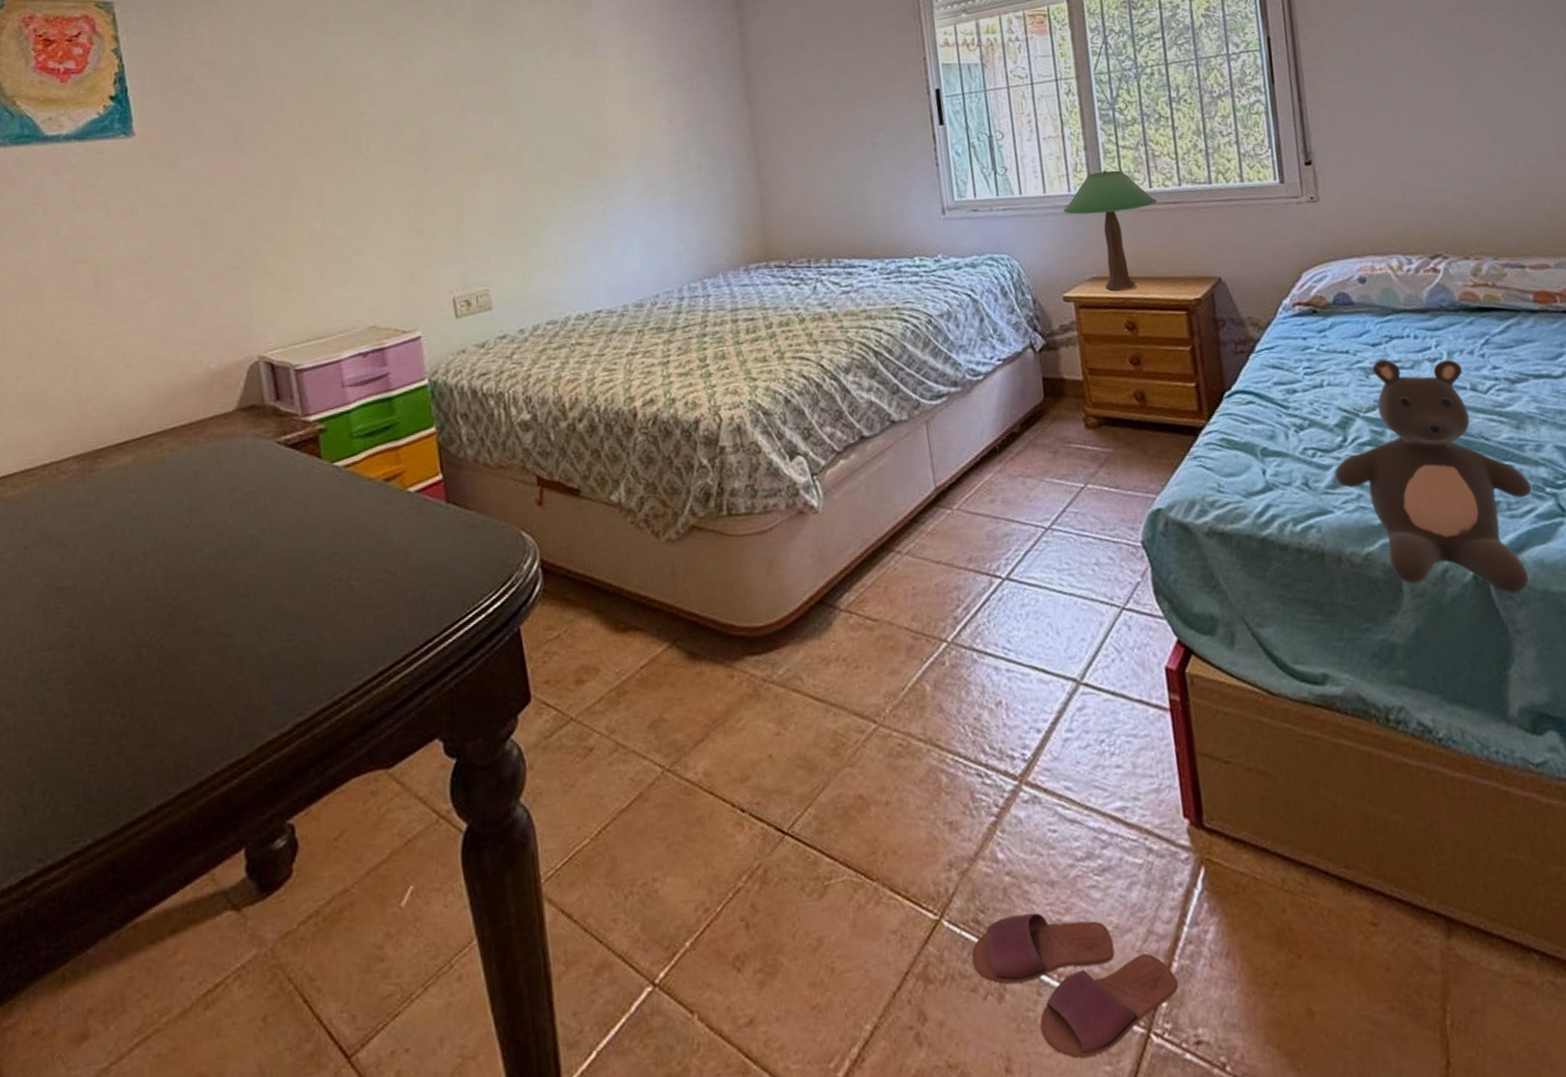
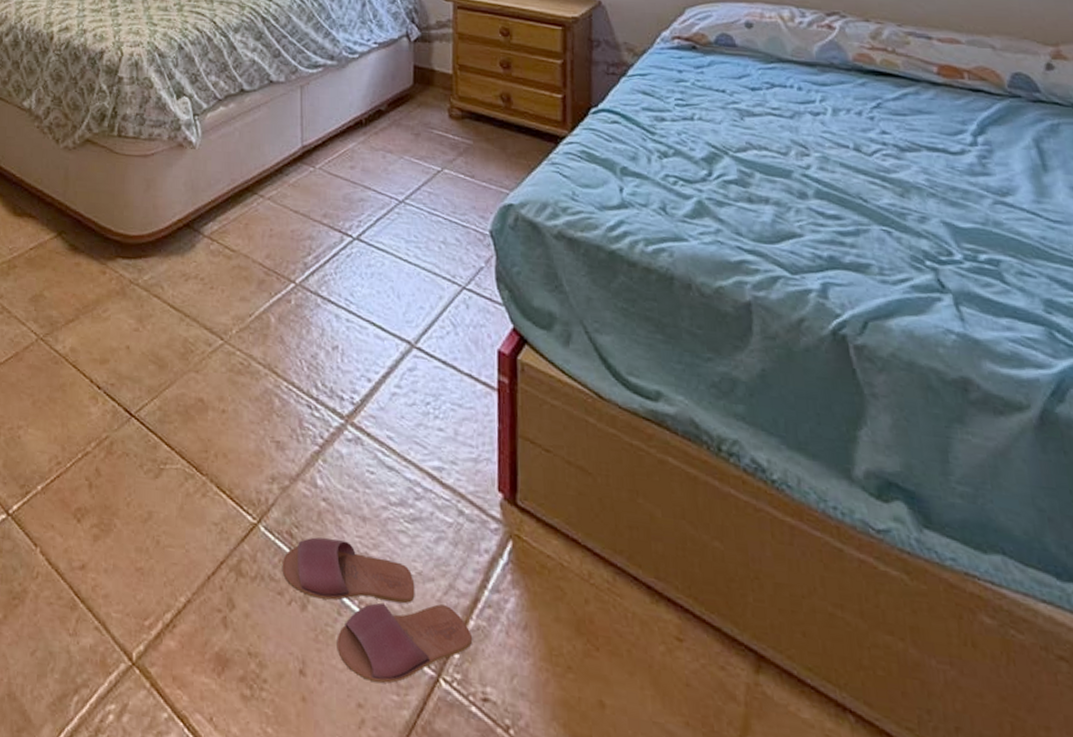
teddy bear: present [1334,359,1532,593] -> none [694,104,909,358]

